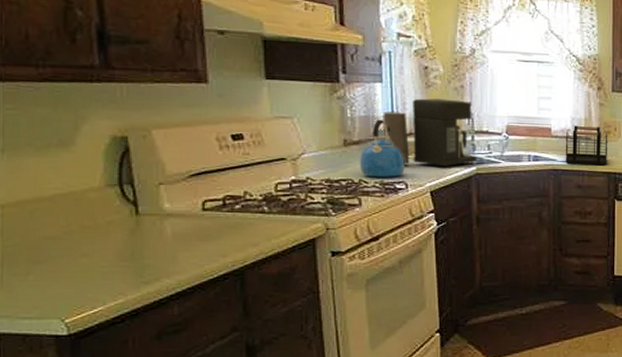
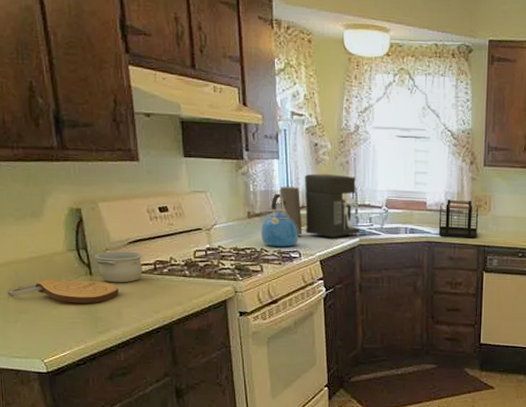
cutting board: none [19,221,174,249] -> present [9,280,119,304]
cooking pot: none [142,185,208,223] -> present [94,251,143,283]

